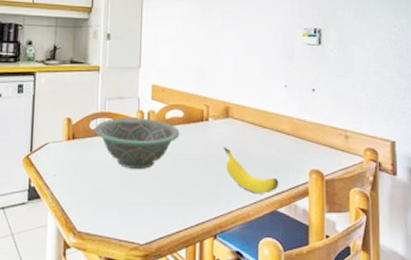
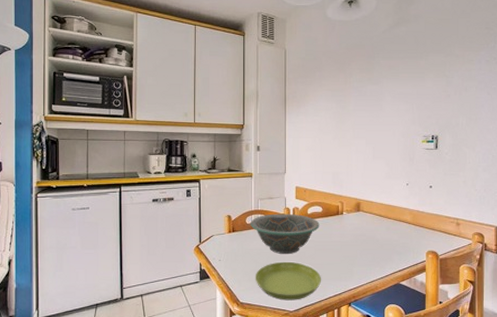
saucer: none [97,179,181,230] -> present [255,261,322,301]
banana: present [223,147,279,194] -> none [355,234,401,271]

